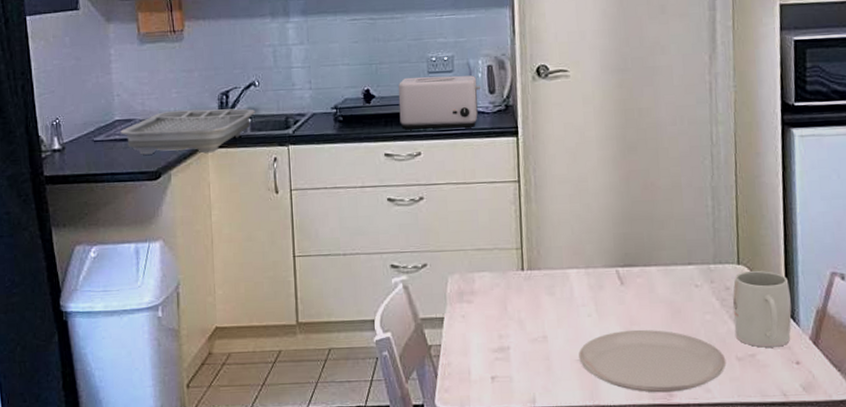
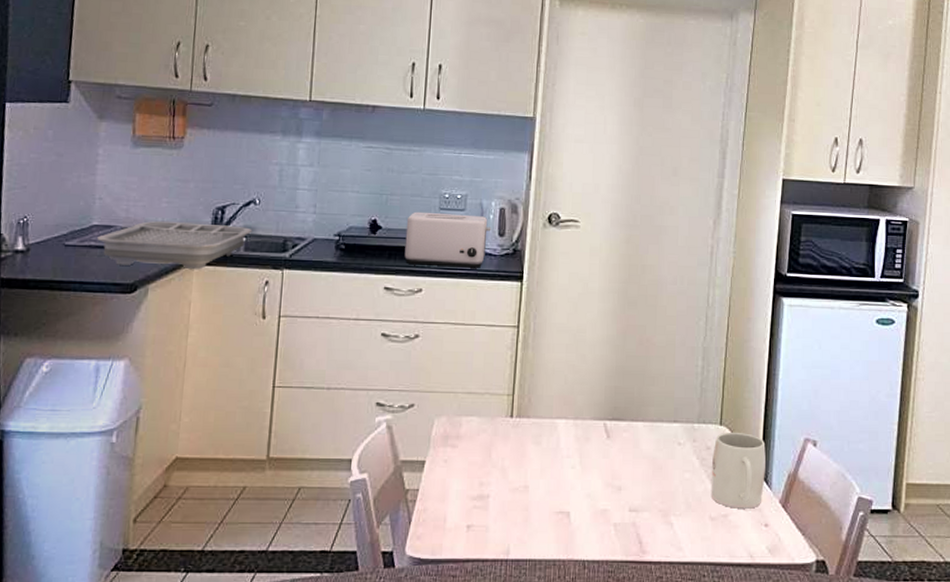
plate: present [579,329,727,393] -> none [558,484,700,549]

